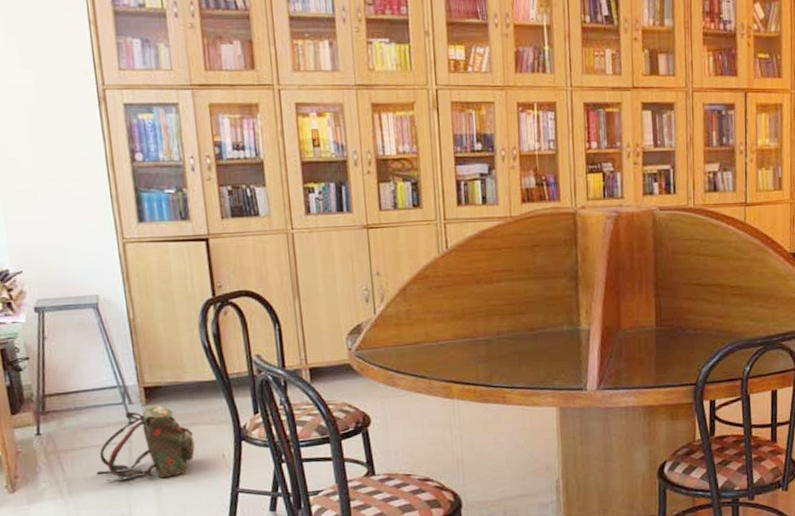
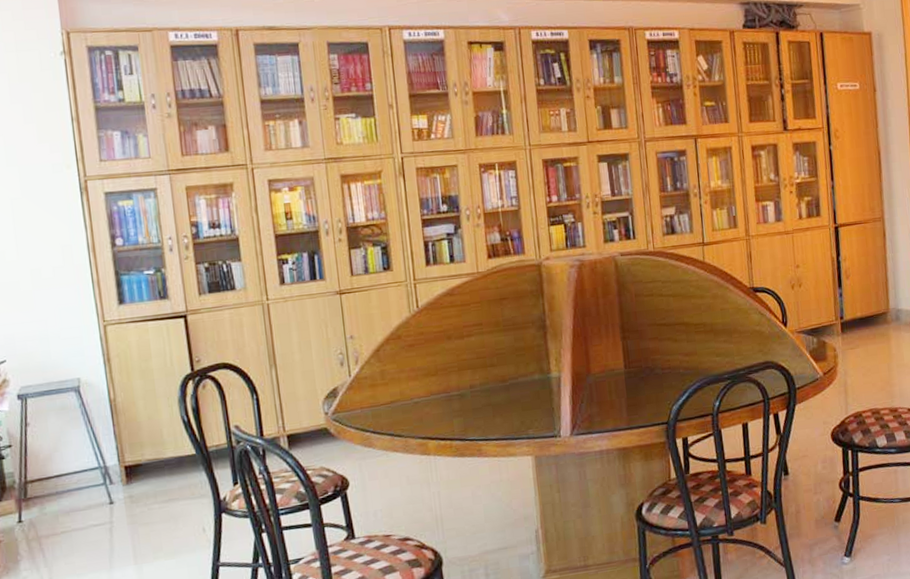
backpack: present [96,404,195,482] -> none [77,482,176,565]

